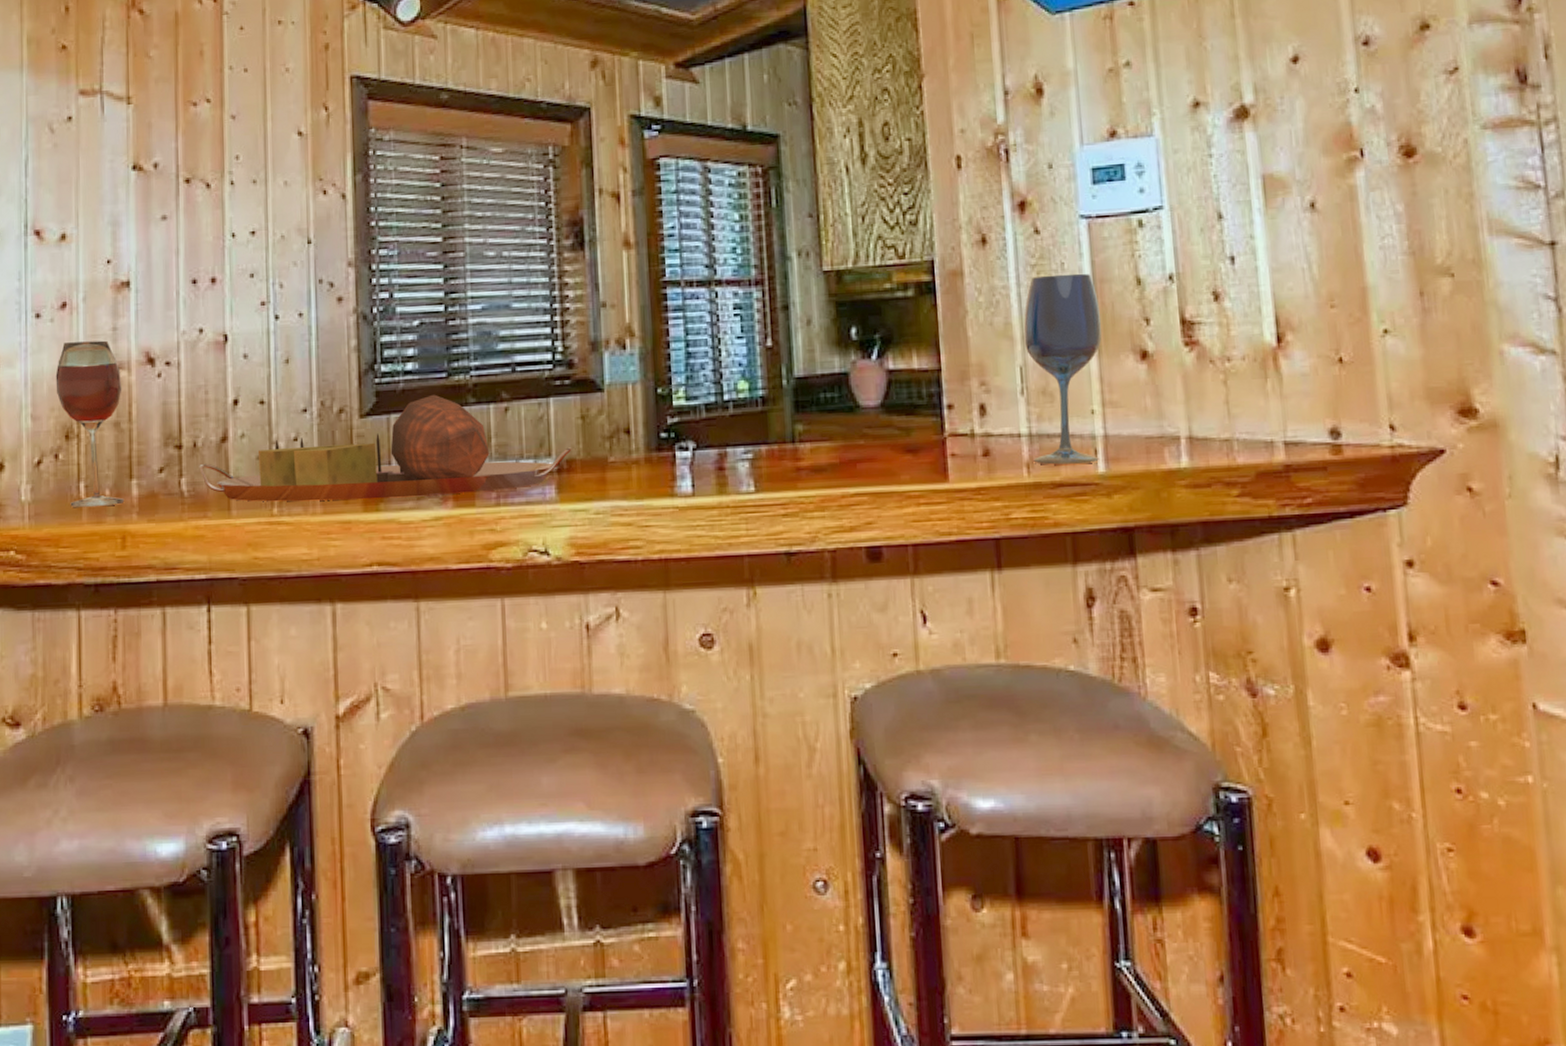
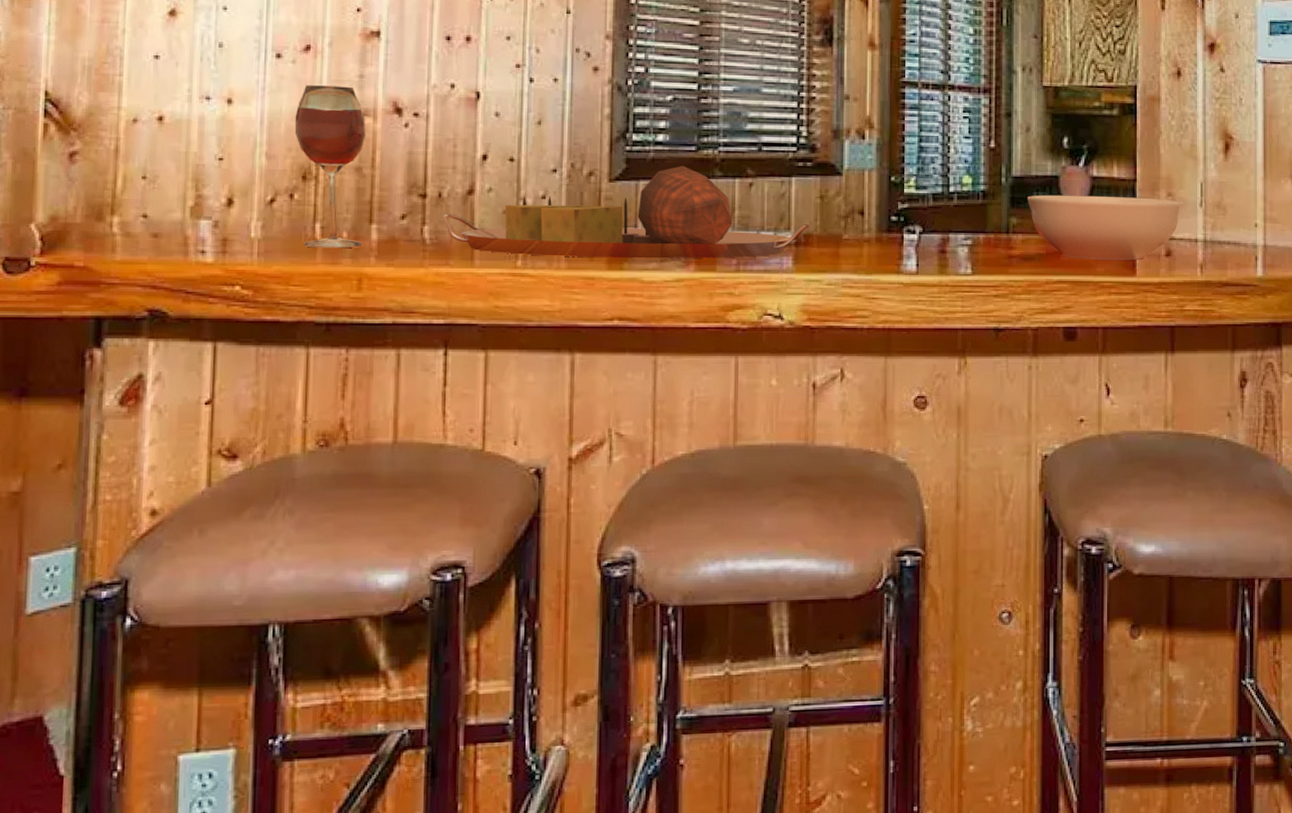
bowl: none [814,389,1001,467] -> present [1028,195,1184,261]
wineglass: present [1023,273,1102,465] -> none [1205,108,1268,268]

